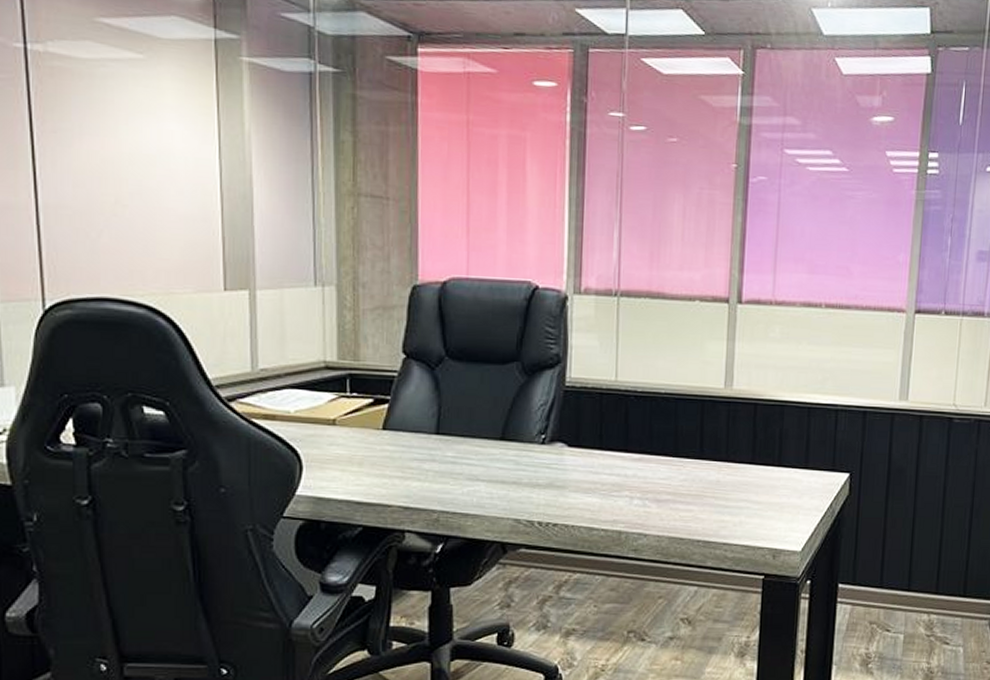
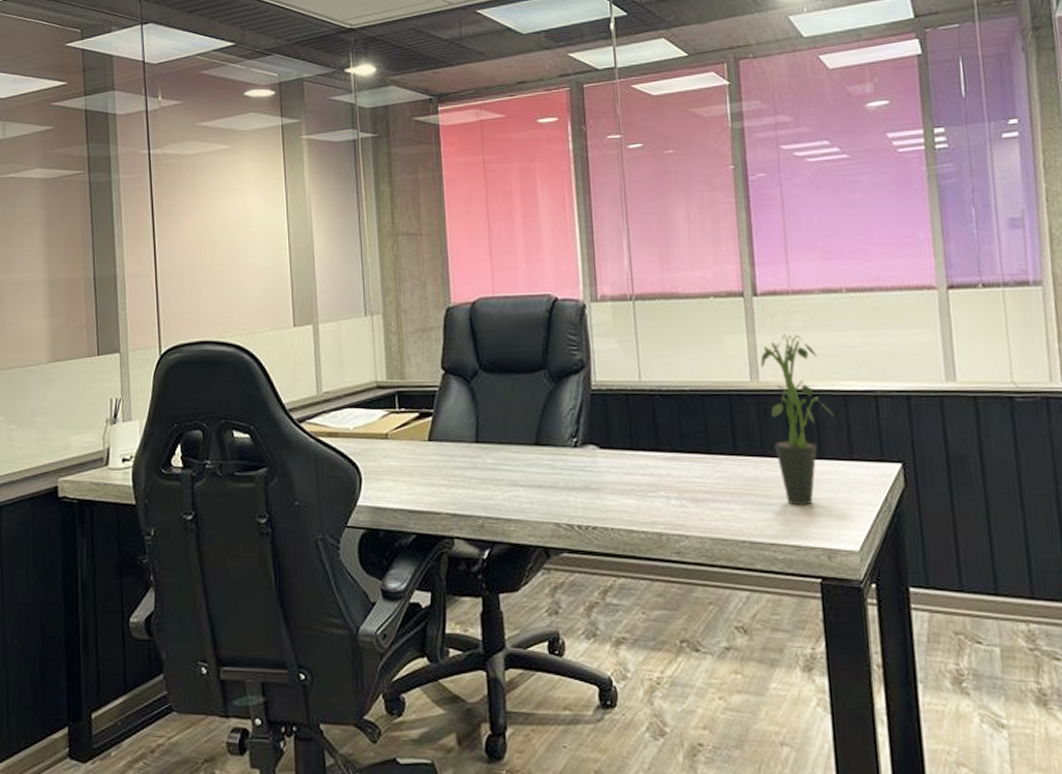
potted plant: none [736,344,797,509] -> present [760,334,834,506]

